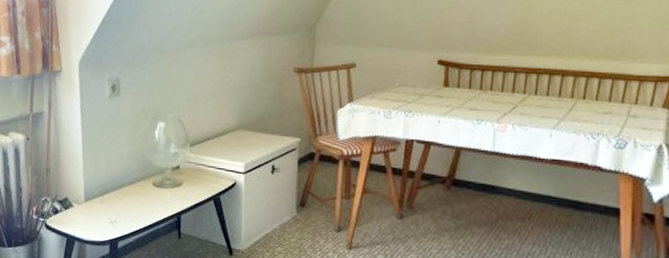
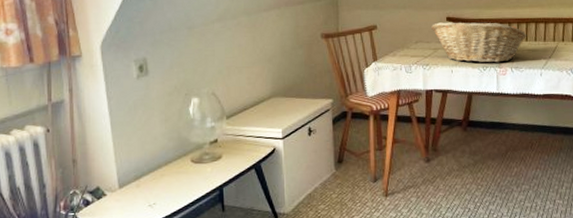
fruit basket: none [419,65,537,117] -> present [431,22,527,63]

